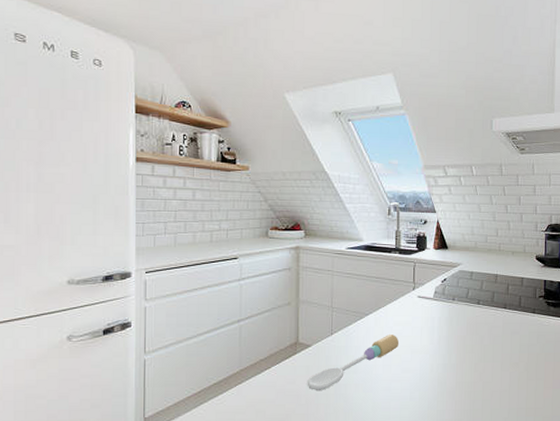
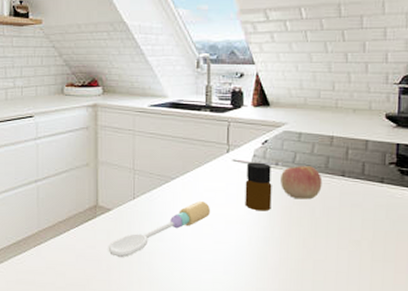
bottle: none [427,298,450,341] -> present [245,162,272,211]
apple: none [457,300,489,329] -> present [281,166,323,200]

